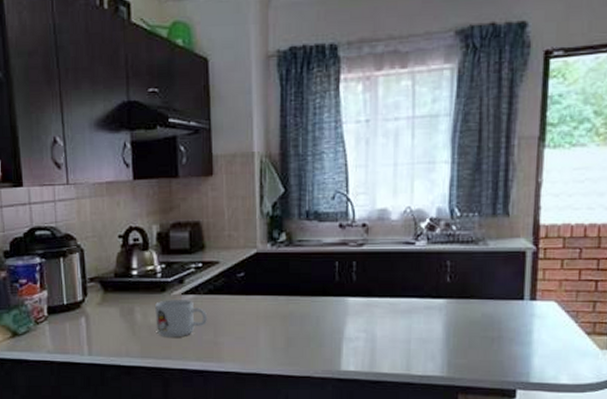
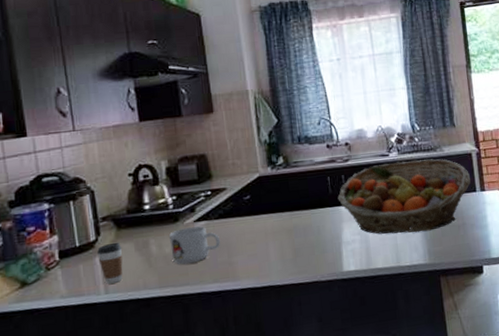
coffee cup: none [83,305,108,346] -> present [97,242,123,284]
fruit basket: none [345,252,520,339] -> present [337,159,471,234]

